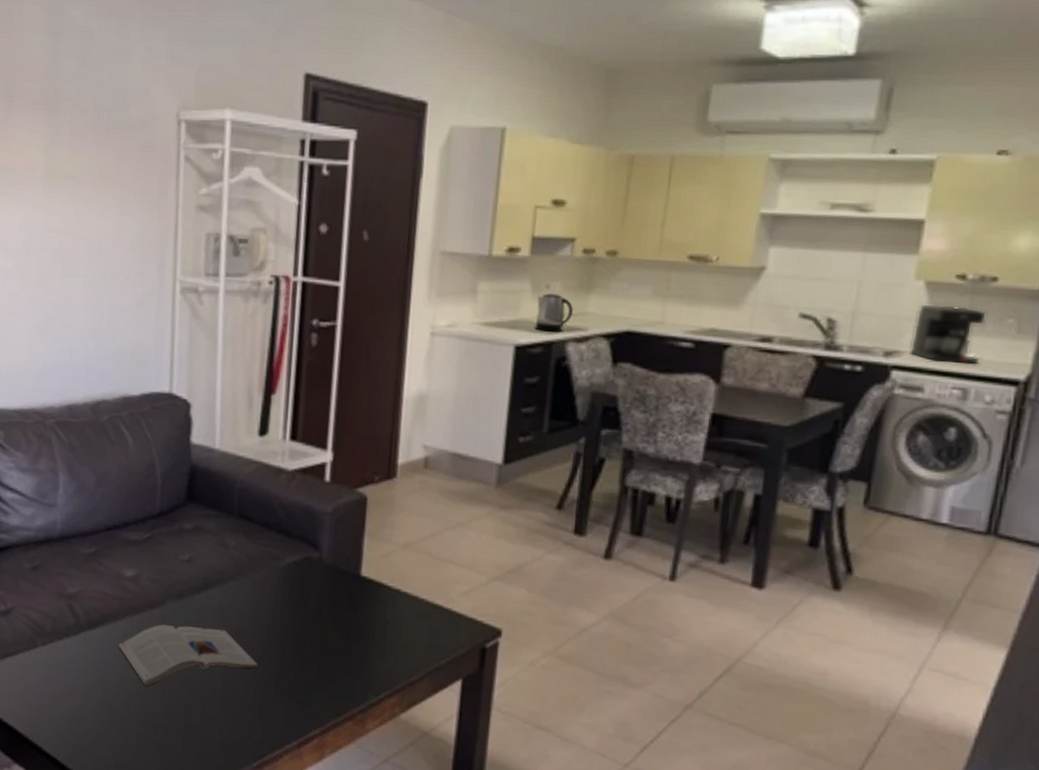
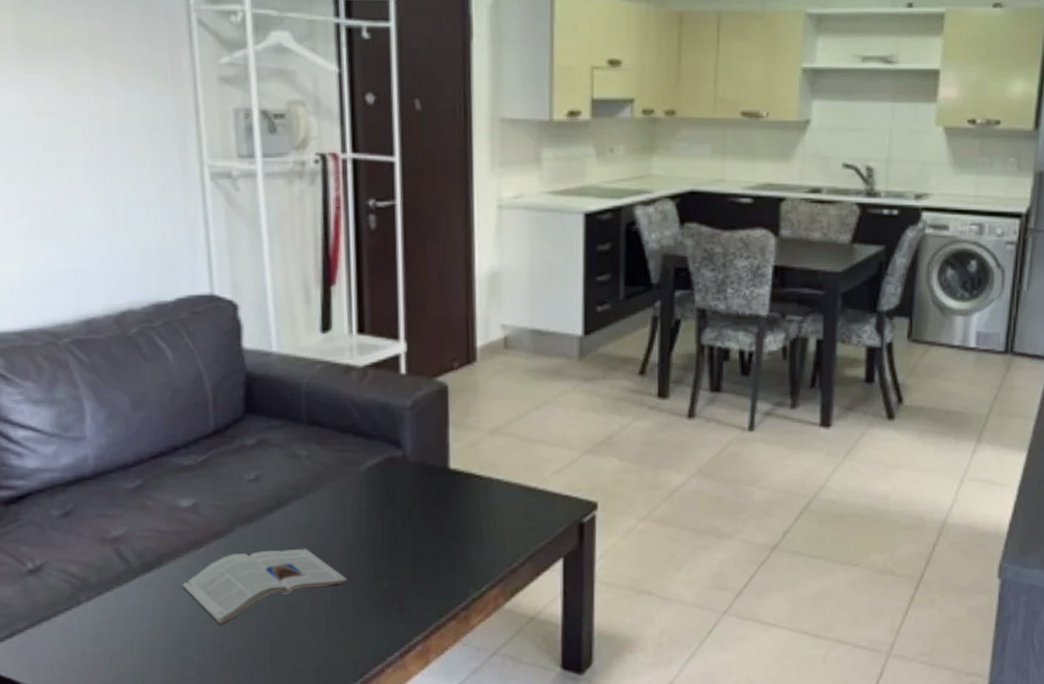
kettle: present [534,293,573,332] -> none [602,157,638,196]
coffee maker: present [910,305,986,366] -> none [935,148,993,203]

